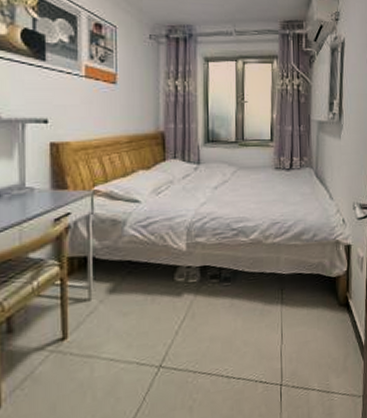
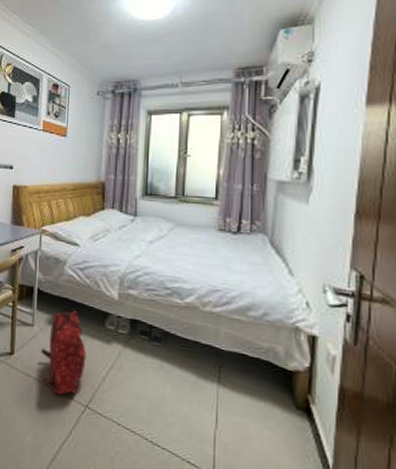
backpack: none [101,271,156,367] -> present [40,310,86,396]

